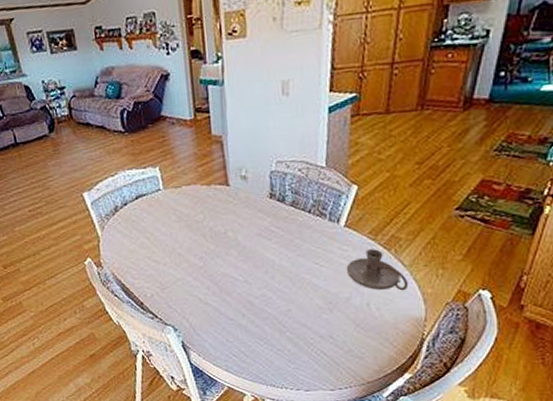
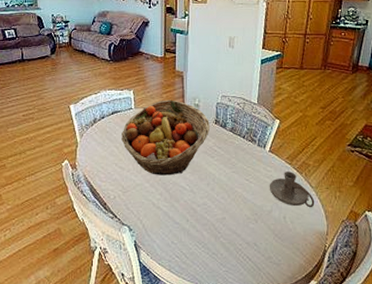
fruit basket: none [151,173,264,267] -> present [121,100,211,176]

